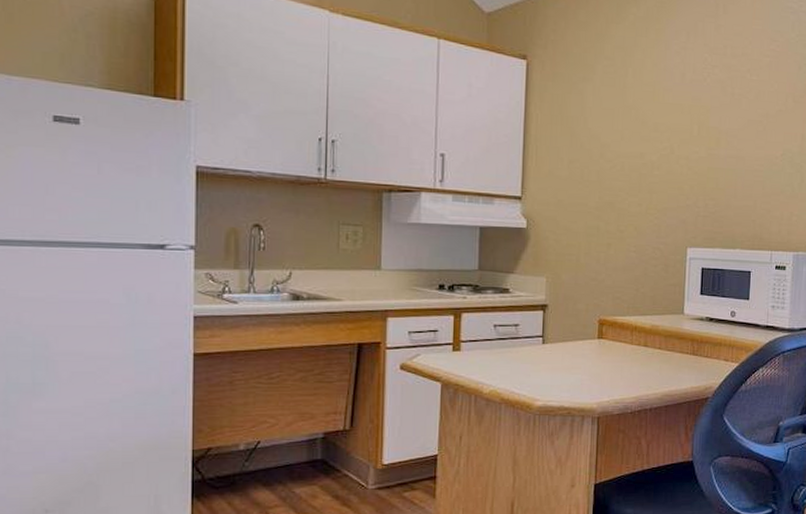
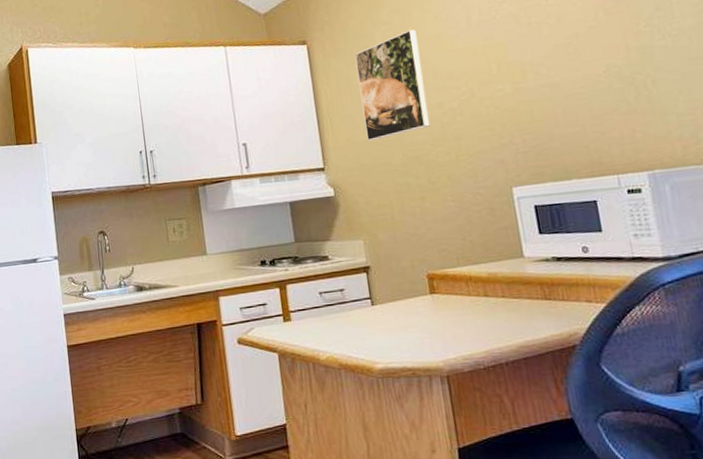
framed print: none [569,71,635,178] -> present [354,29,430,141]

